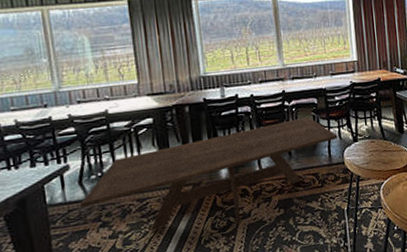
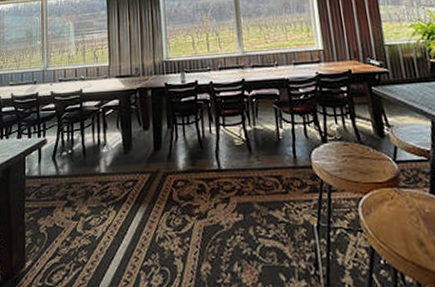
dining table: present [79,116,338,231] -> none [50,108,304,225]

